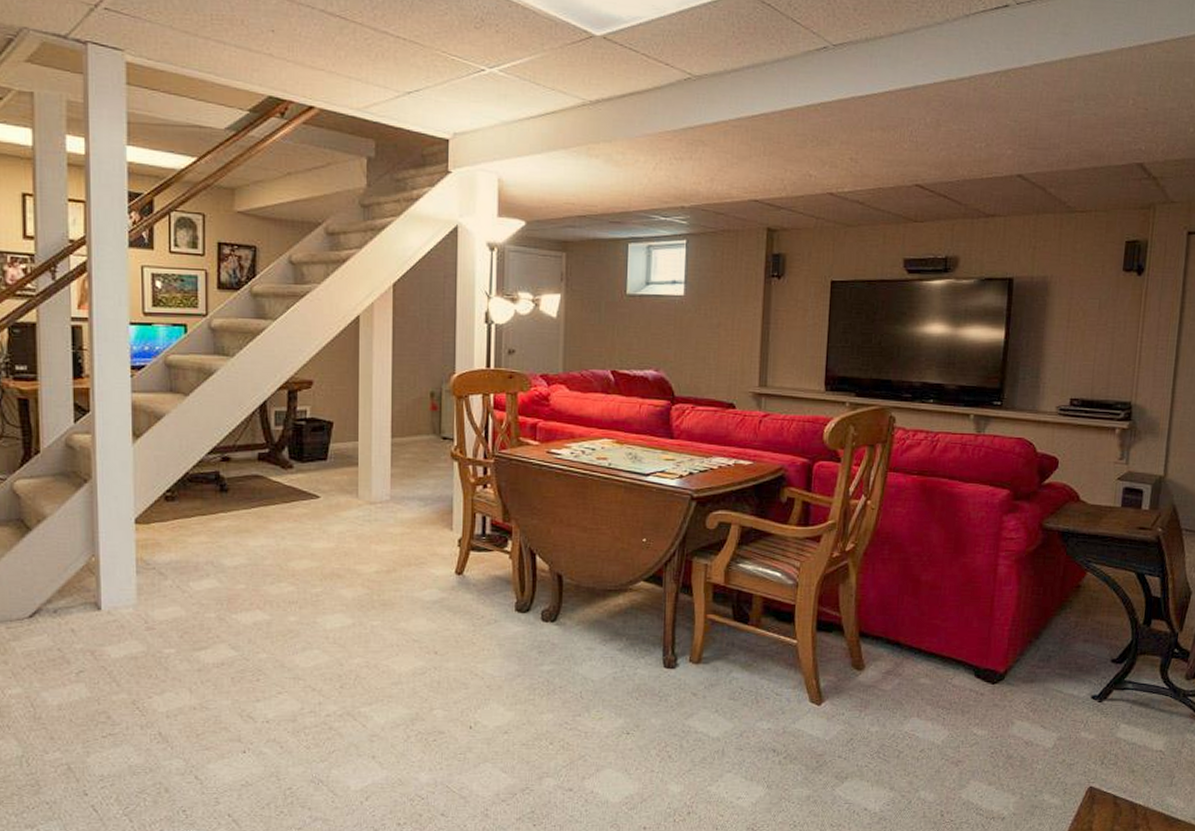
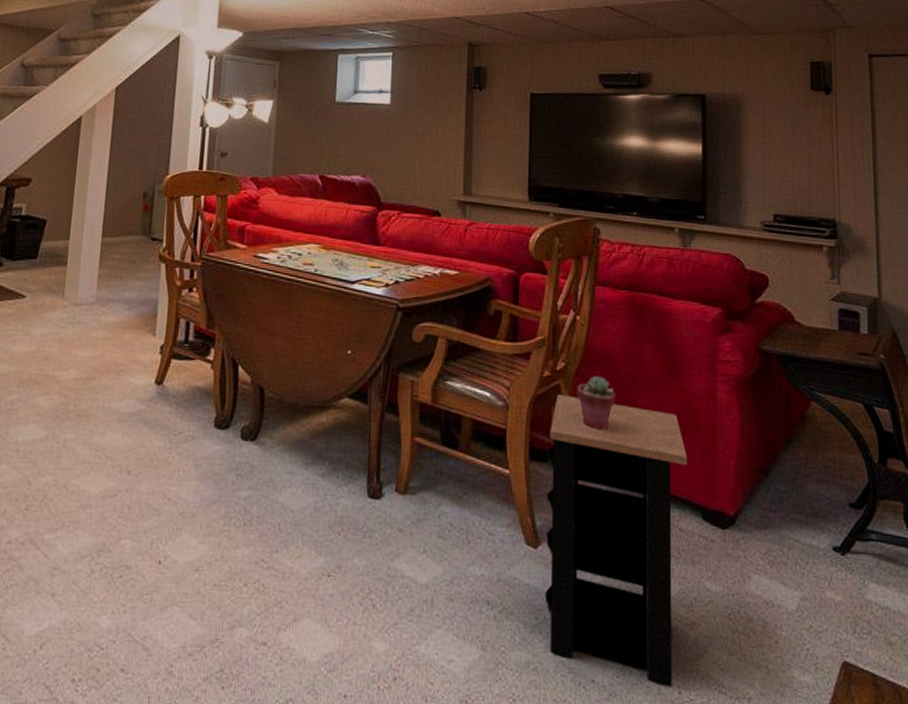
side table: none [825,572,966,812] -> present [544,394,688,688]
potted succulent: none [864,555,901,603] -> present [577,376,615,430]

